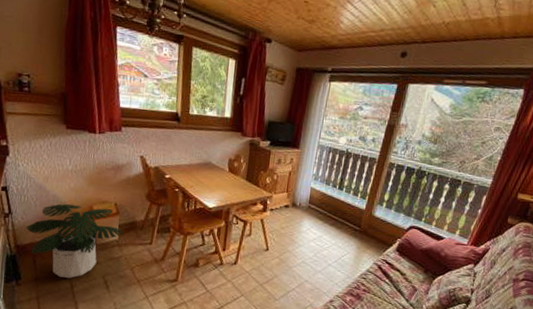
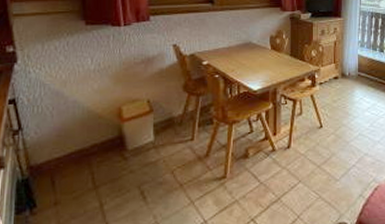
potted plant: present [26,203,124,279] -> none [41,108,160,197]

